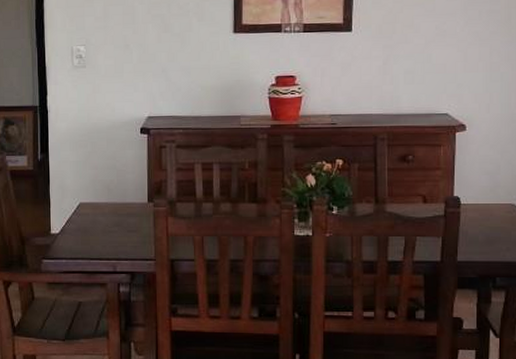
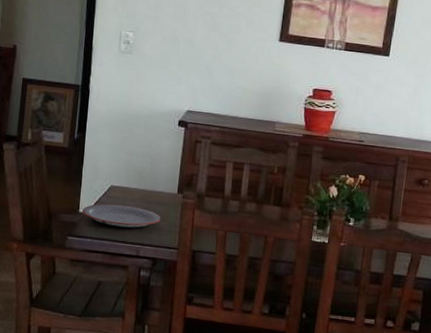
plate: none [54,221,134,244] -> present [82,204,161,228]

